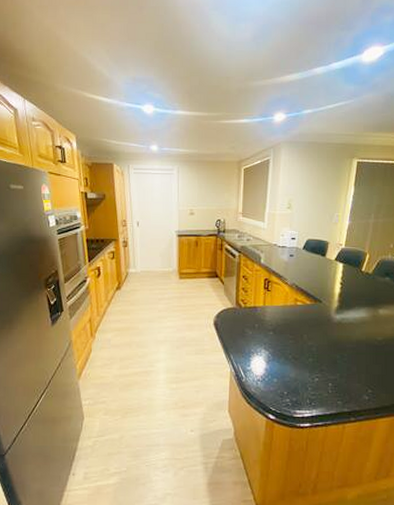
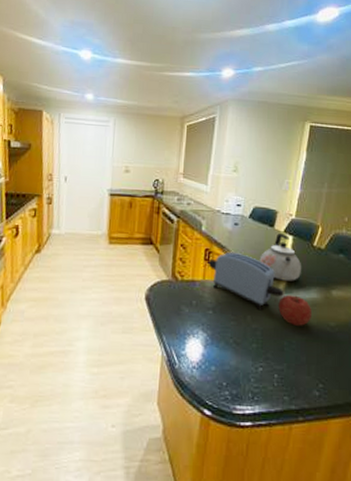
toaster: none [267,280,336,330] -> present [208,251,284,311]
kettle: none [313,262,352,303] -> present [259,233,302,281]
fruit: none [331,315,362,341] -> present [278,295,313,326]

